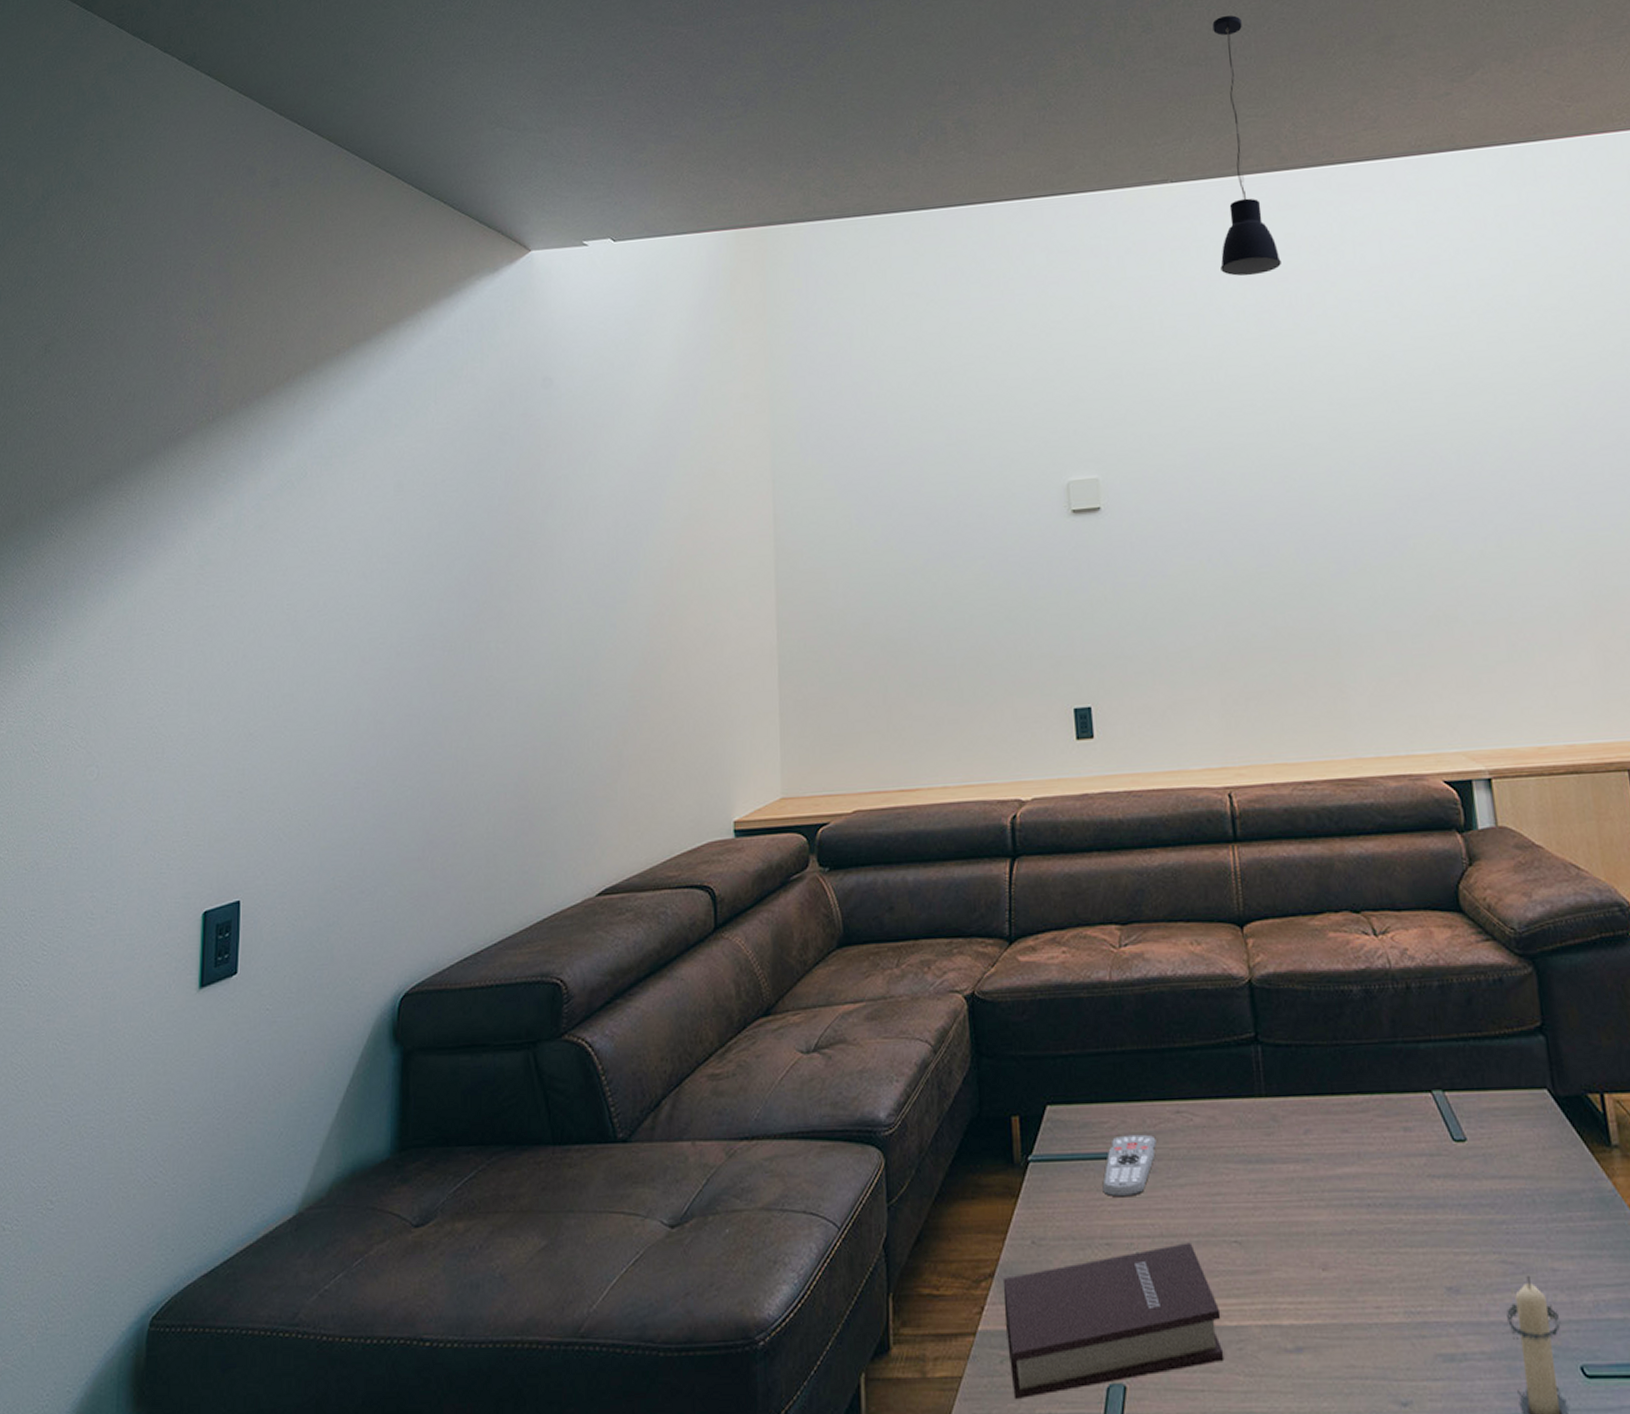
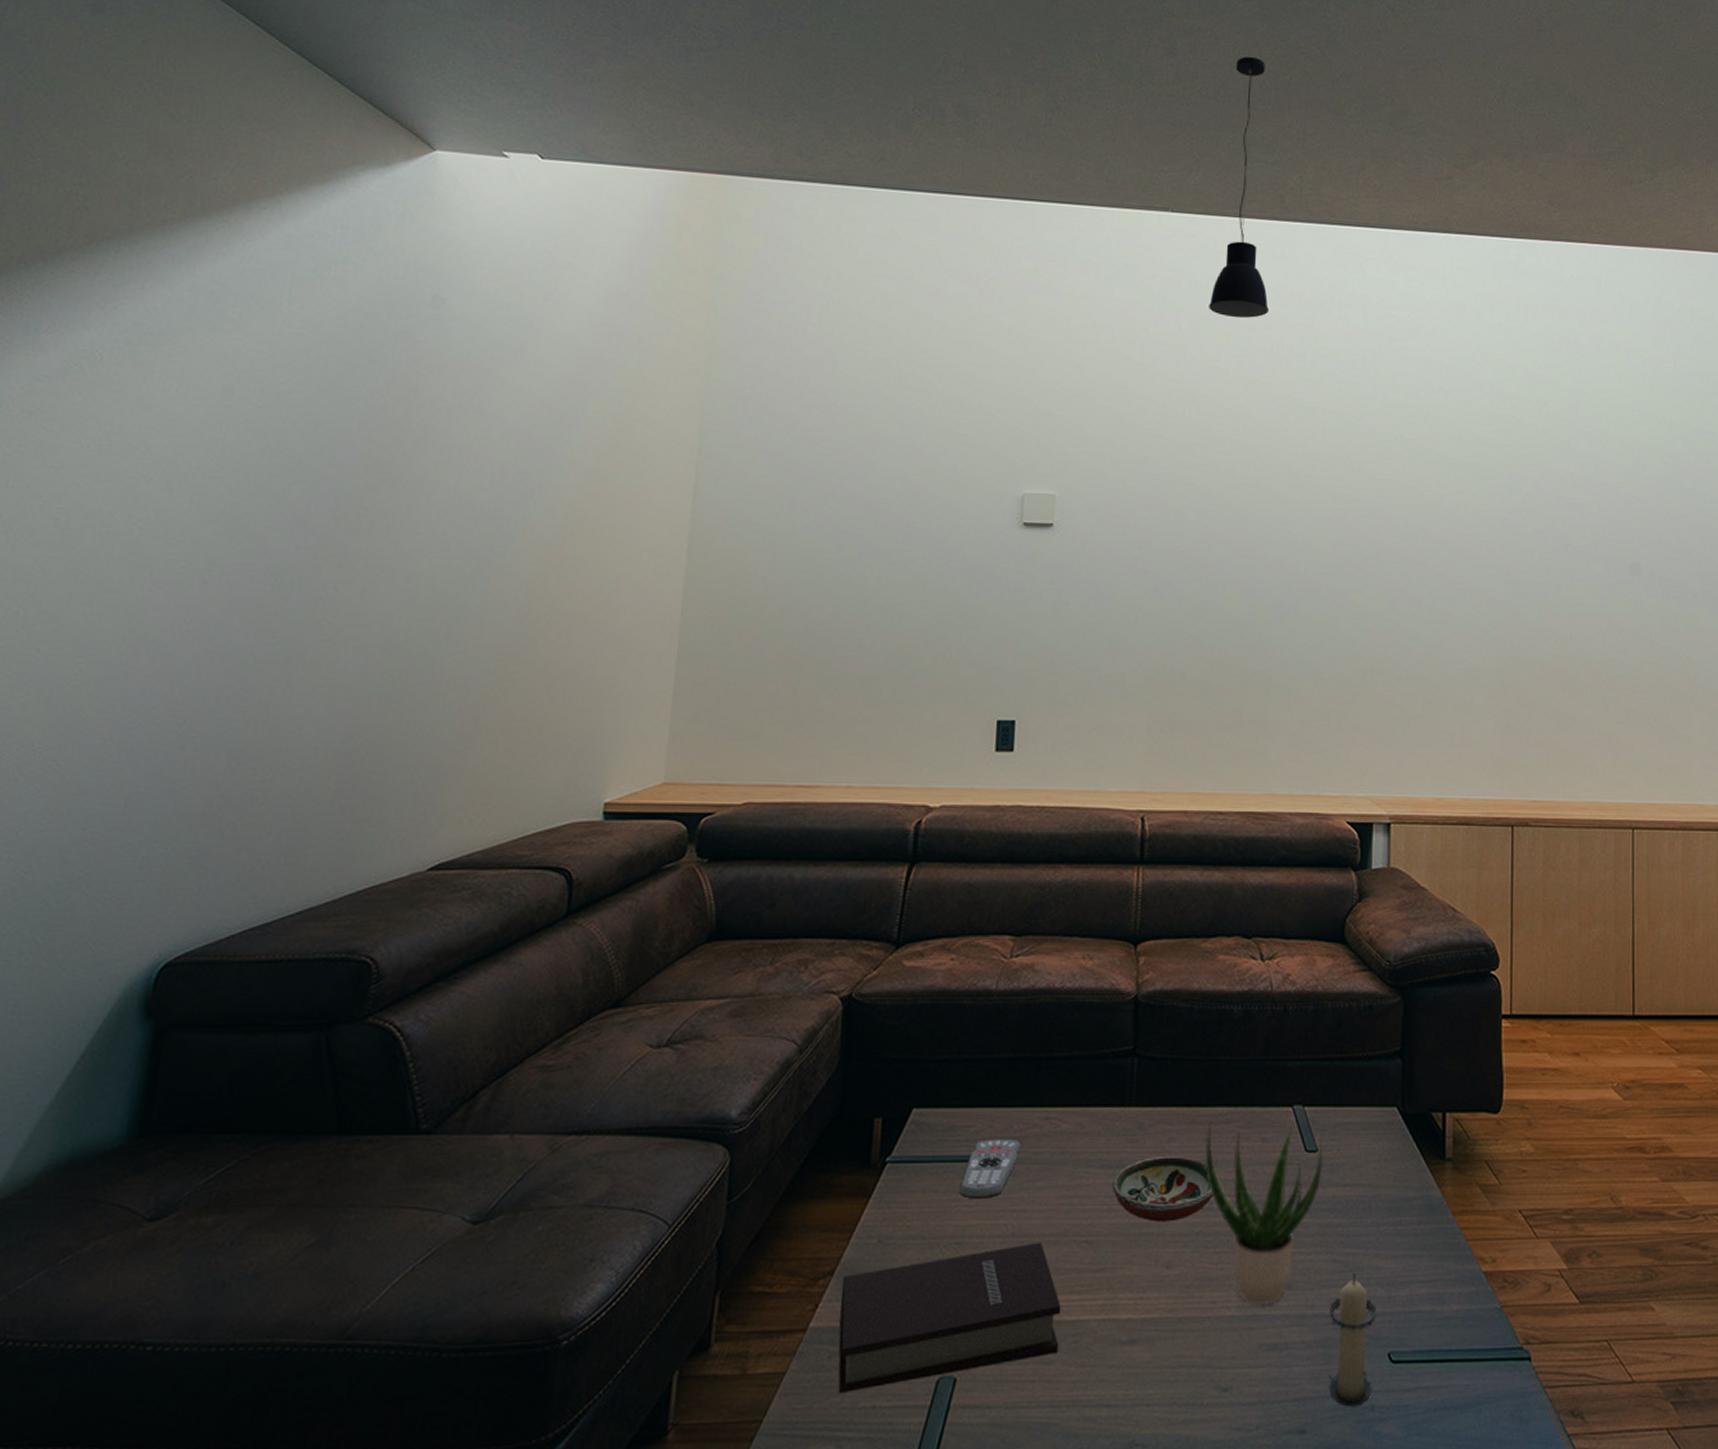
decorative bowl: none [1253,1149,1361,1221] -> present [1112,1156,1213,1222]
potted plant: none [1344,1111,1475,1312] -> present [1205,1122,1323,1306]

